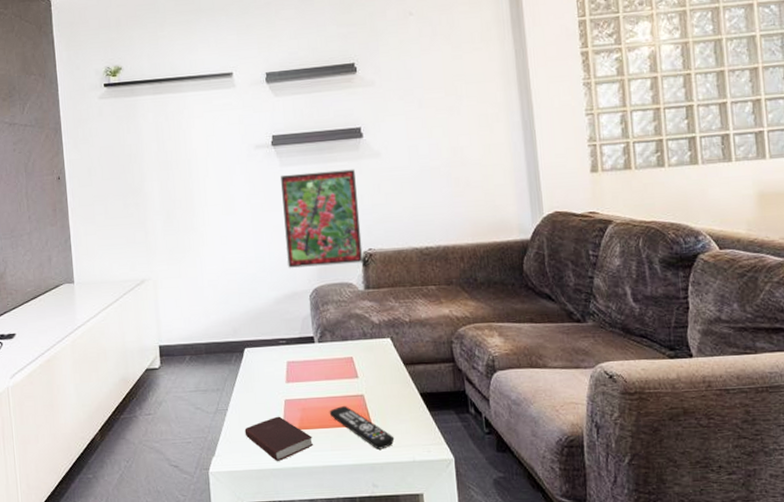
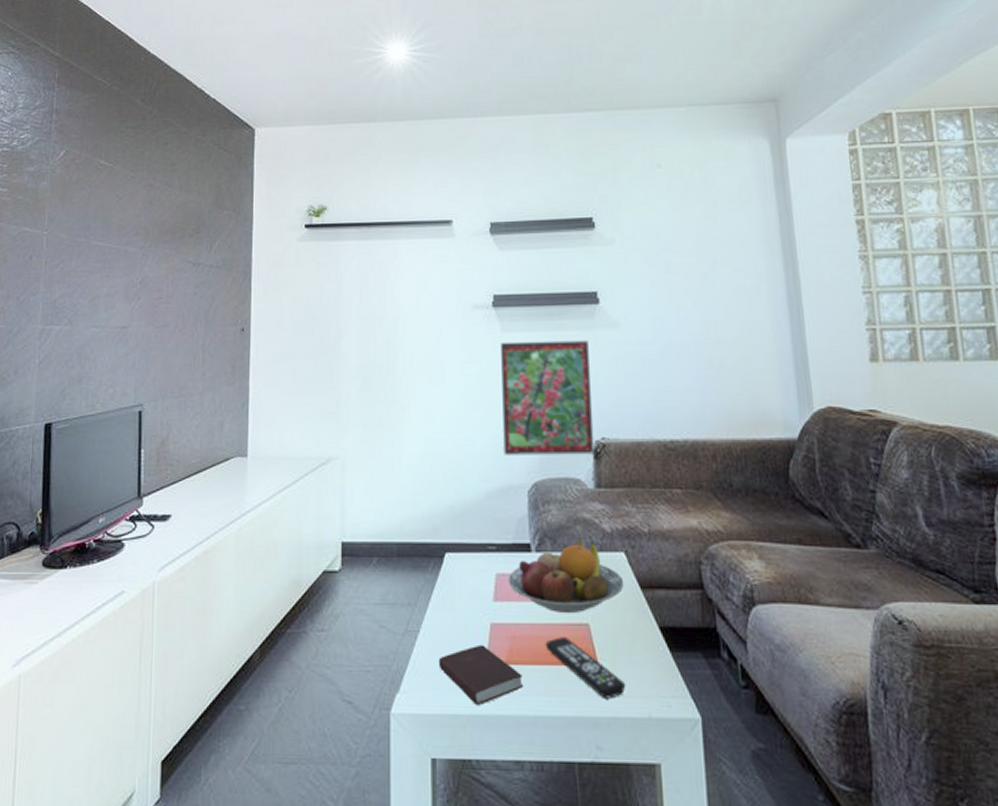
fruit bowl: none [296,330,391,388] -> present [507,539,624,612]

